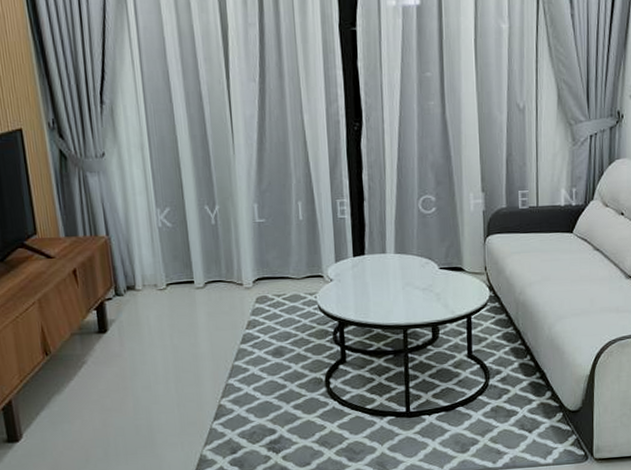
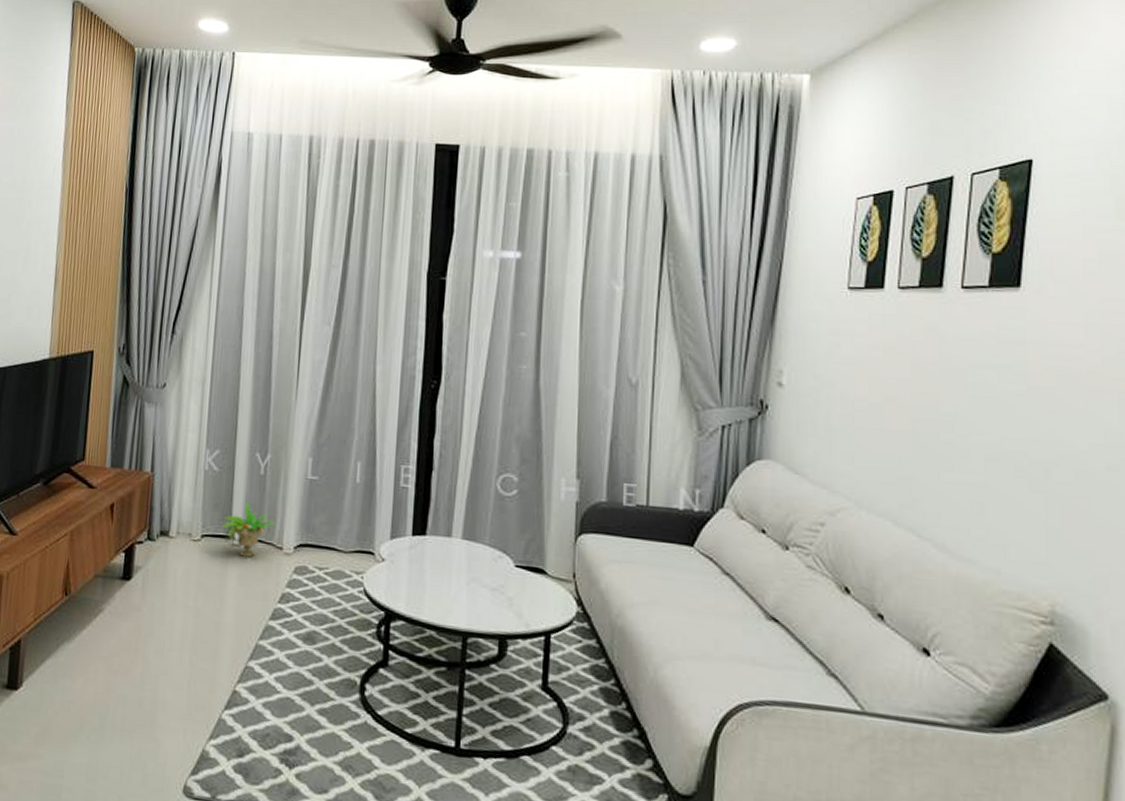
potted plant: none [180,249,235,297] -> present [218,501,278,557]

